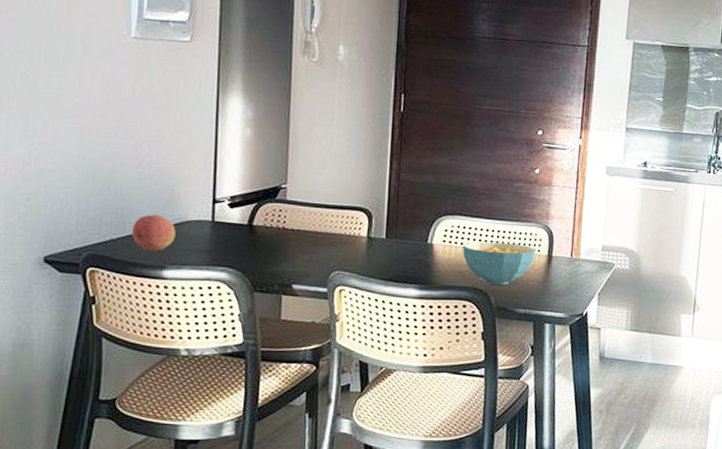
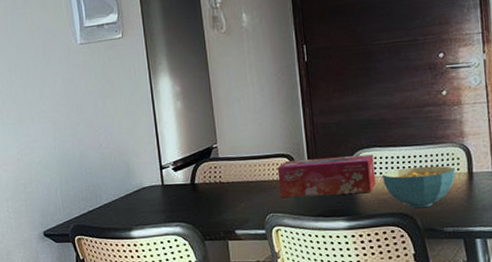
fruit: present [131,214,176,252] -> none [102,186,136,217]
tissue box: none [350,215,457,262] -> present [277,154,376,198]

